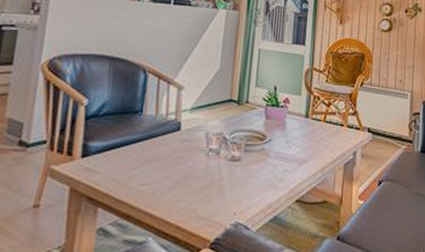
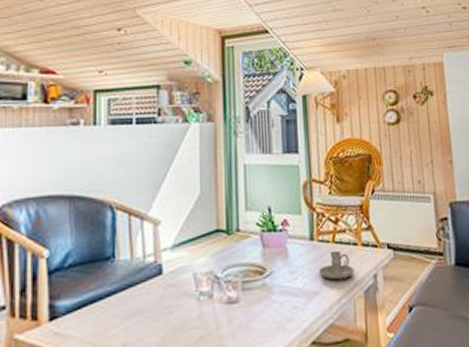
candle holder: none [309,128,338,152] -> present [318,250,354,280]

